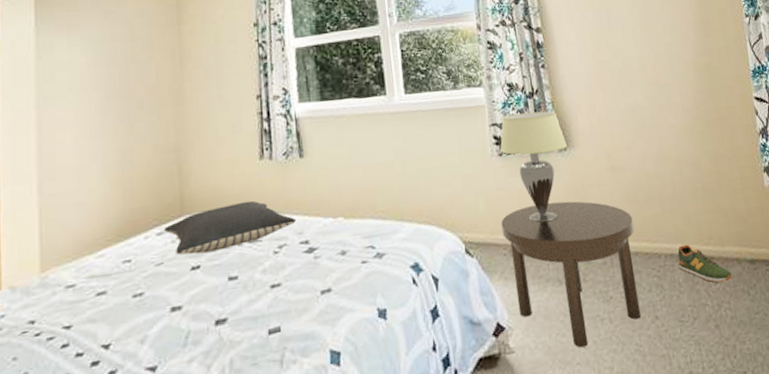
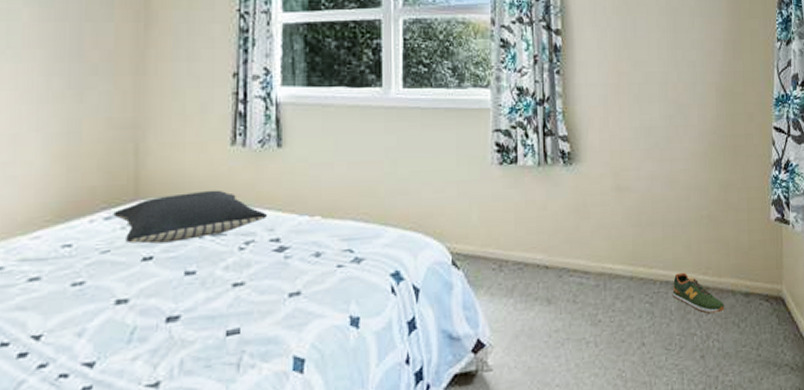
lampshade: present [500,111,568,222] -> none [501,121,574,238]
side table: present [501,201,641,348] -> none [493,218,632,370]

